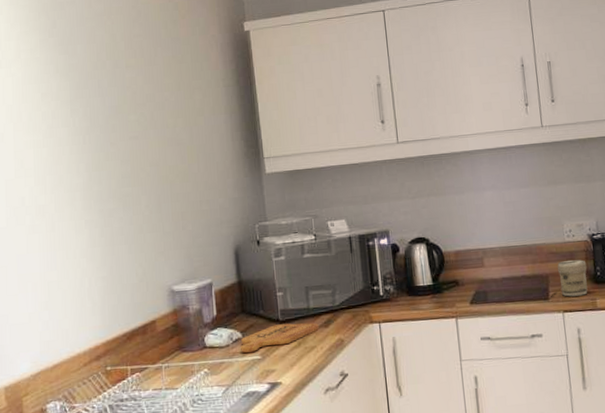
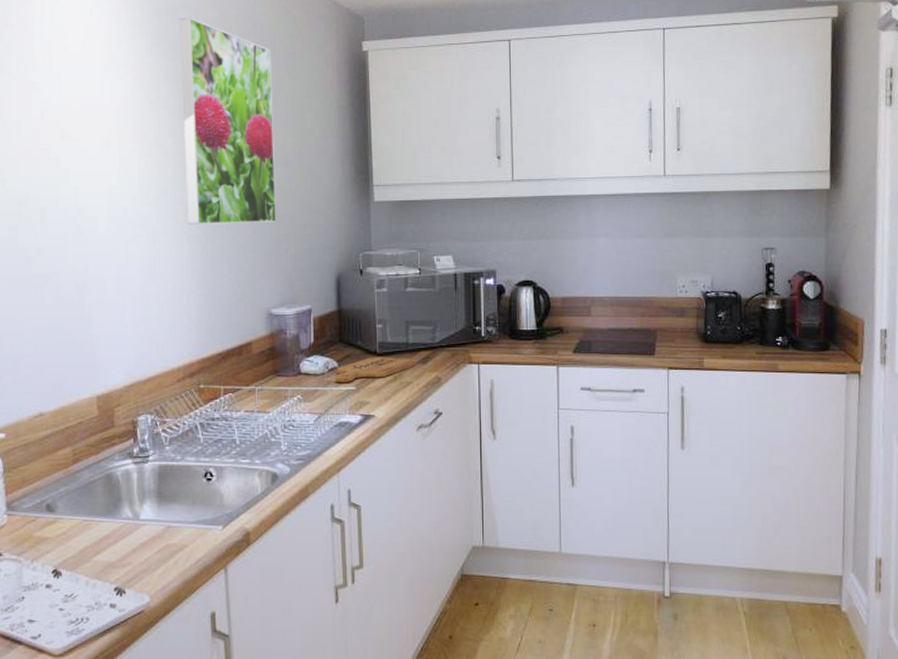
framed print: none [65,12,173,210] -> present [179,17,277,225]
jar: present [557,260,588,297] -> none [667,317,698,354]

